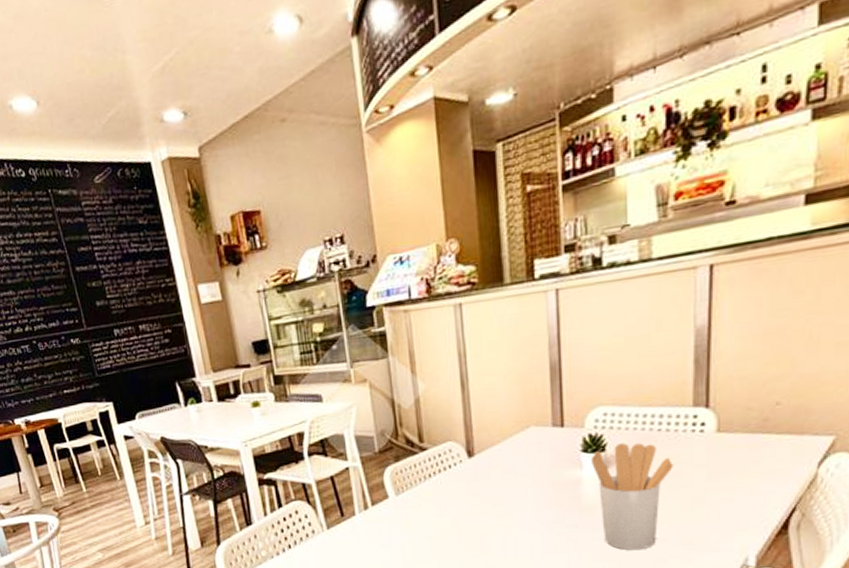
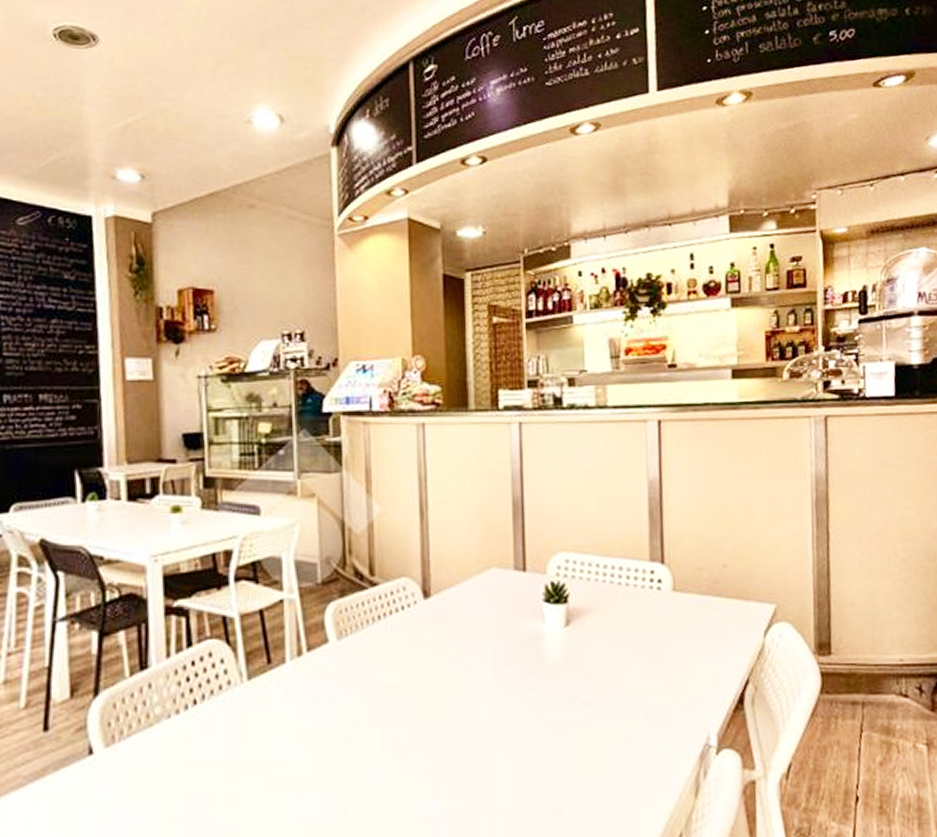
utensil holder: present [592,443,673,551] -> none [554,595,634,723]

